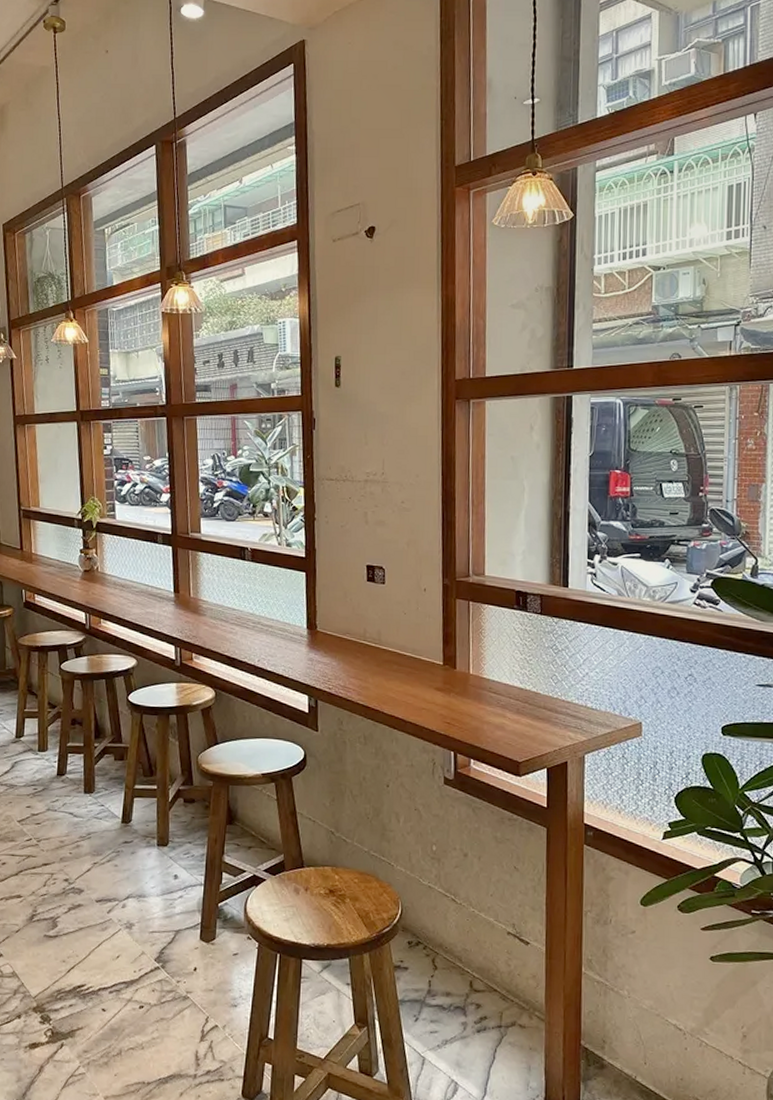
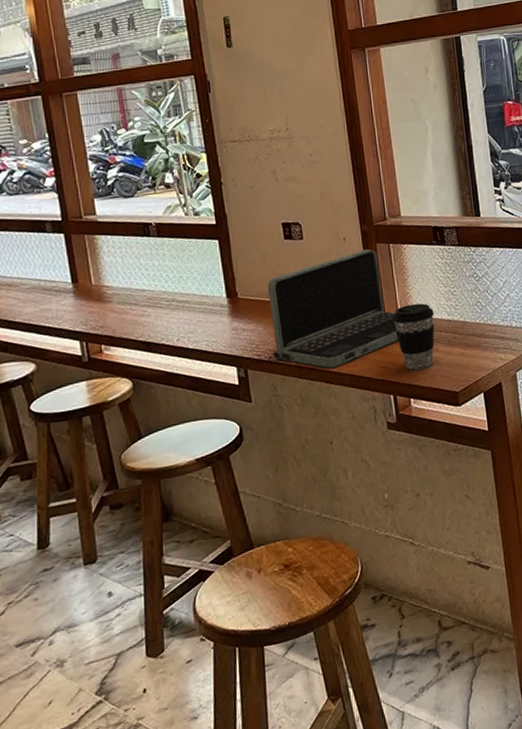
laptop: none [338,603,467,714] -> present [267,249,398,368]
coffee cup: none [463,665,506,732] -> present [392,303,435,370]

